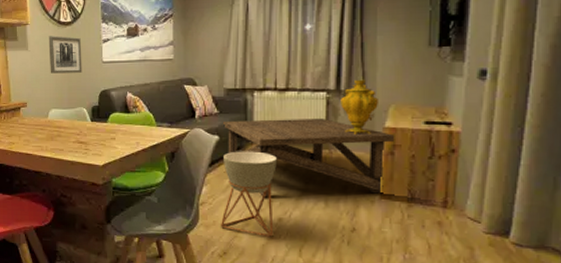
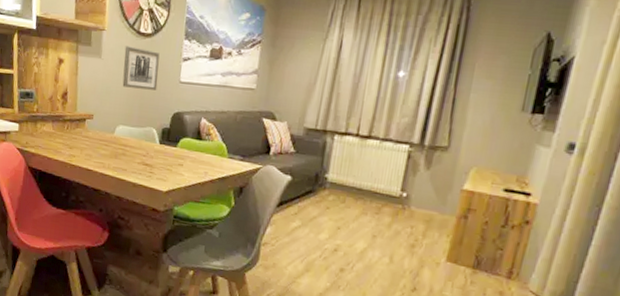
planter: present [220,151,278,238] -> none [279,194,349,287]
coffee table: present [222,118,395,197] -> none [297,161,472,256]
decorative urn: present [341,79,378,134] -> none [421,136,461,195]

